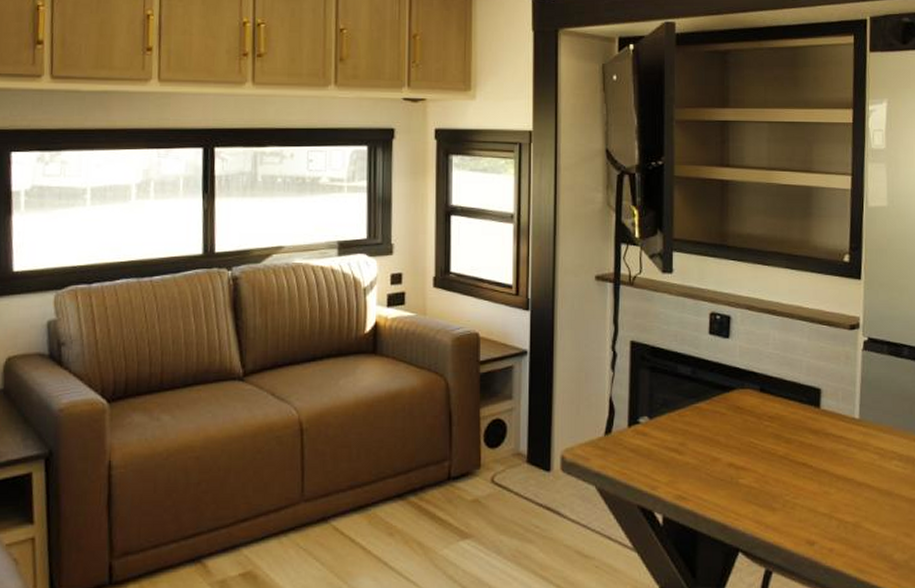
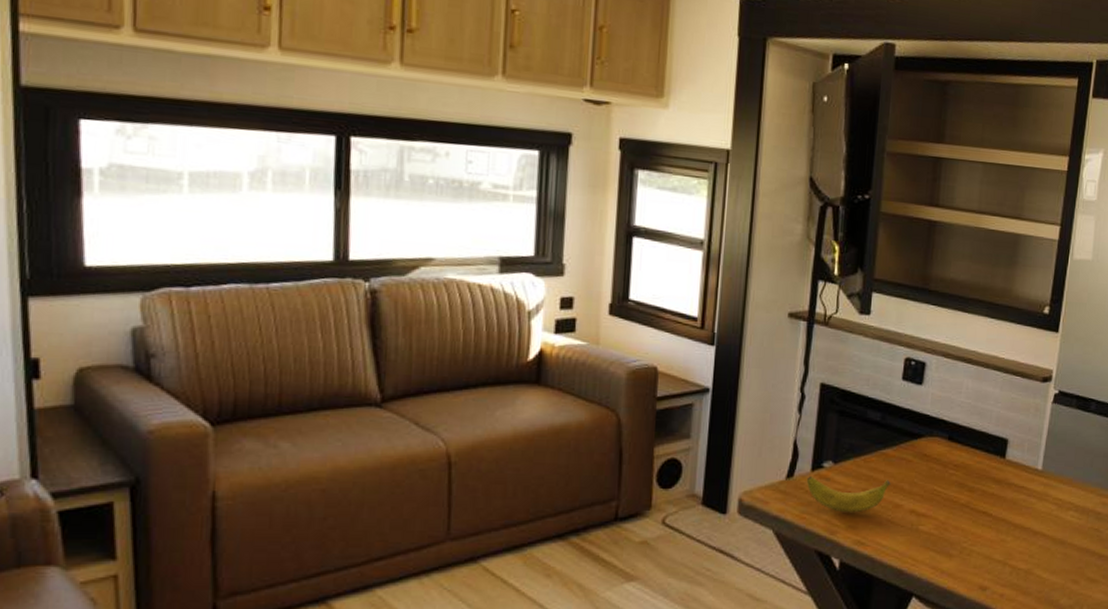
banana: none [624,431,707,468] -> present [806,475,891,513]

